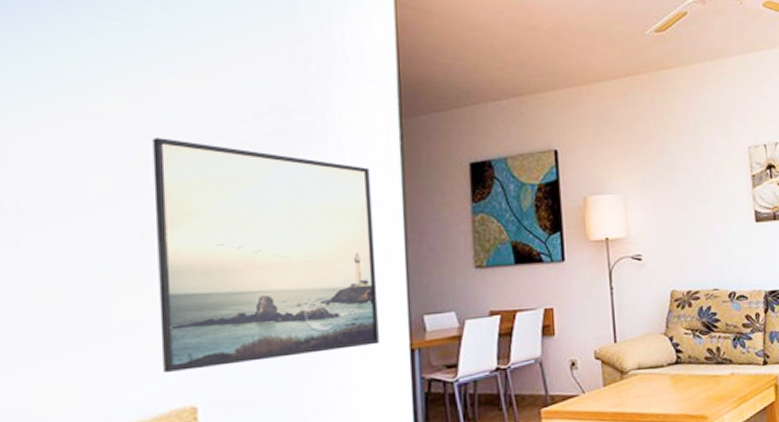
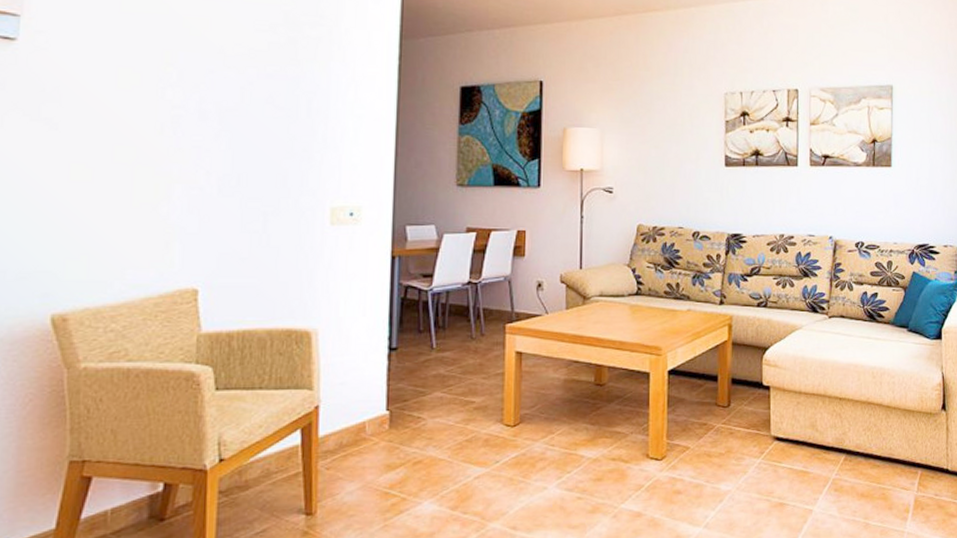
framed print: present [152,138,379,374] -> none [171,40,369,256]

